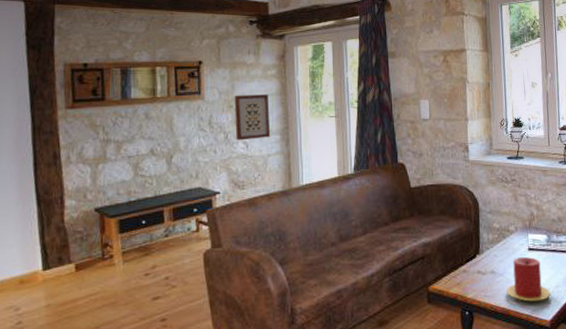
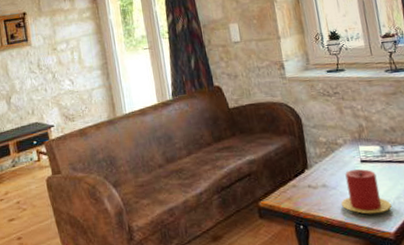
wall art: present [234,94,271,141] -> none [56,35,92,79]

